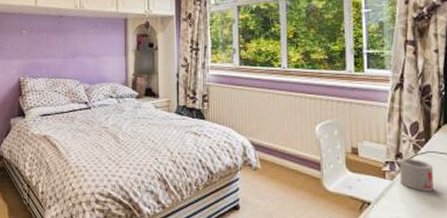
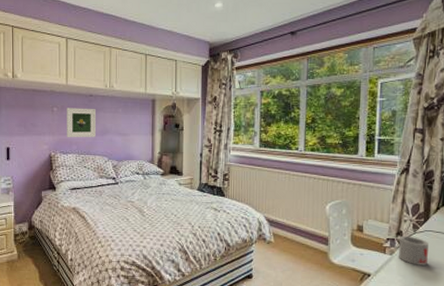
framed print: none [36,29,66,61] -> present [67,108,96,138]

